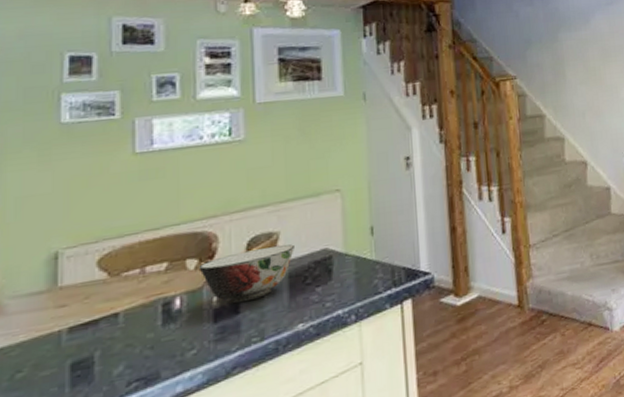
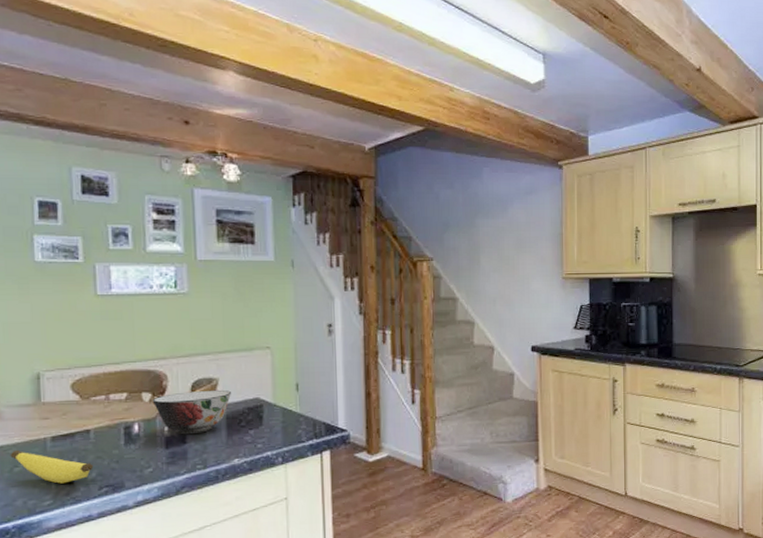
banana: none [11,350,121,386] -> present [10,449,94,484]

